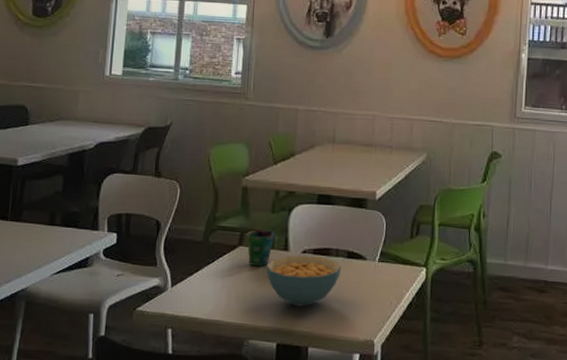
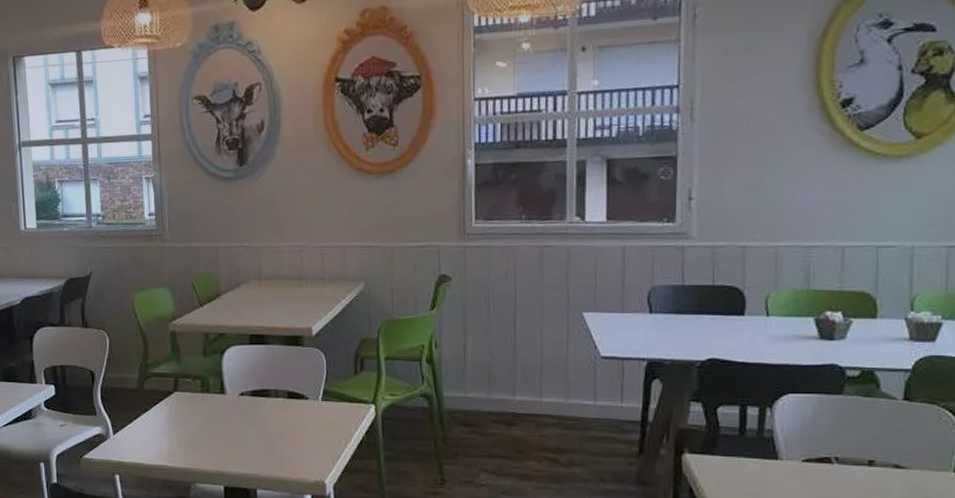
cup: present [247,230,275,266] -> none [181,374,210,410]
cereal bowl: present [266,255,342,307] -> none [204,397,283,449]

